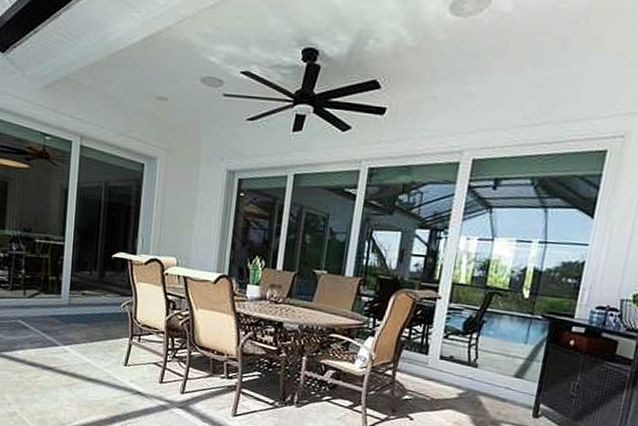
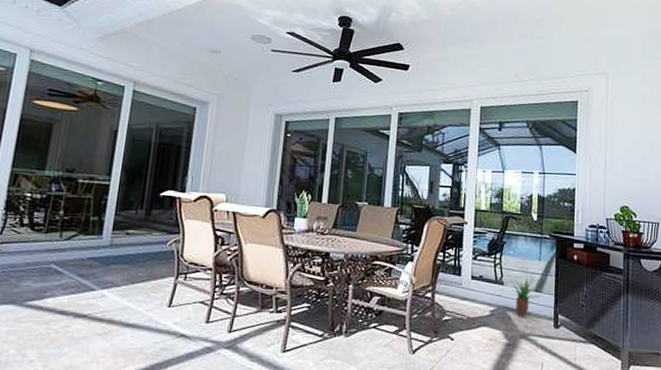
potted plant: none [485,361,523,404] -> present [510,277,542,318]

